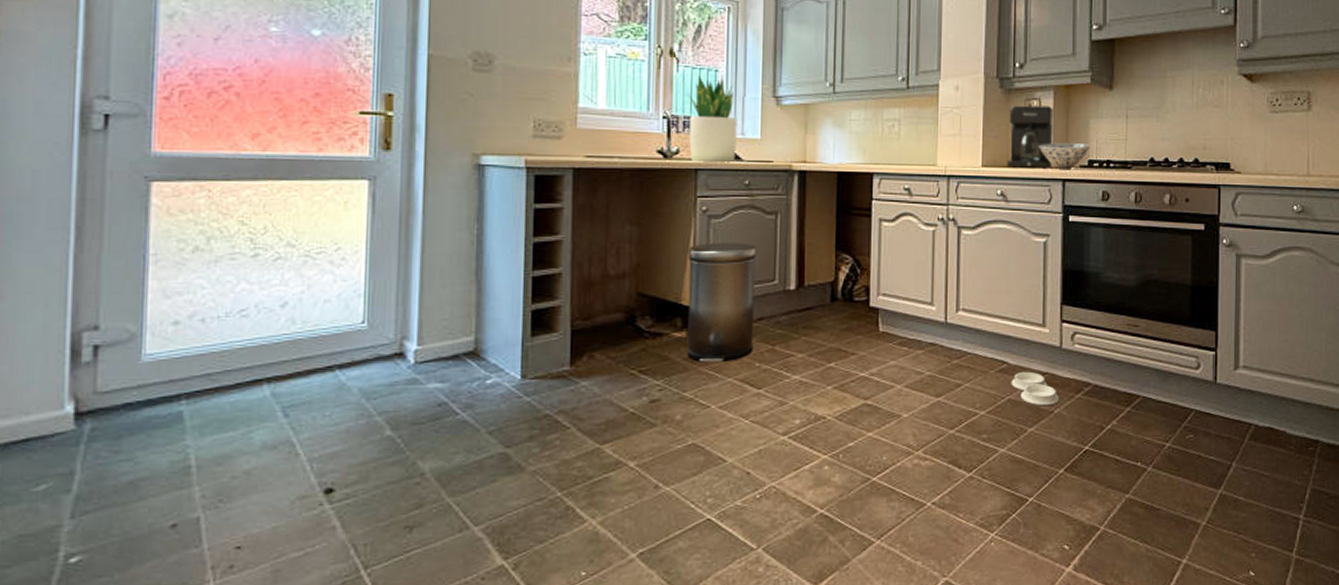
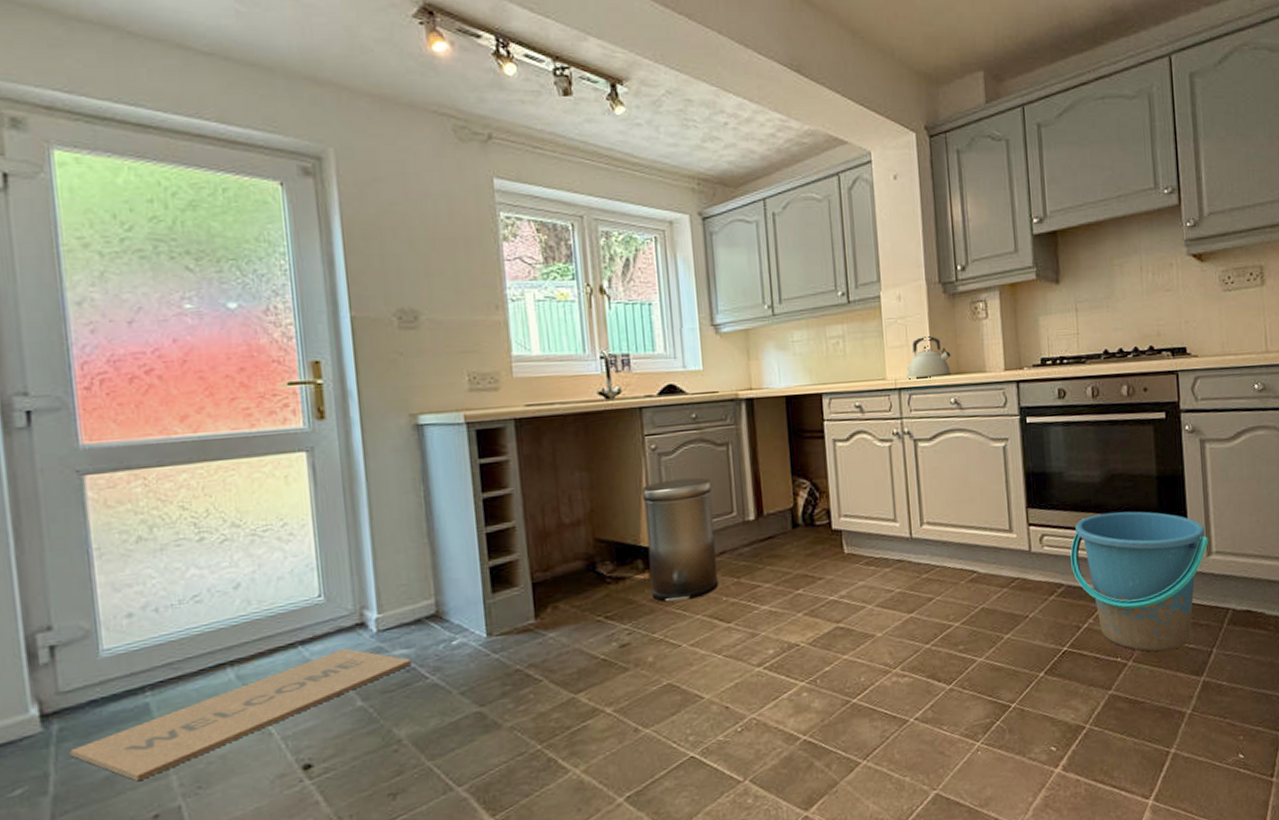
doormat: none [98,377,445,489] -> present [70,648,413,782]
planter: present [687,75,737,163] -> none [623,308,680,401]
kettle: none [957,128,1002,167] -> present [907,336,951,378]
coffee maker: present [1007,105,1054,168] -> none [955,307,1005,374]
pet bowl: present [1011,371,1059,407] -> none [982,578,1033,612]
bowl: present [1038,143,1091,170] -> none [988,342,1042,372]
bucket: none [1100,317,1237,461] -> present [1070,511,1209,653]

